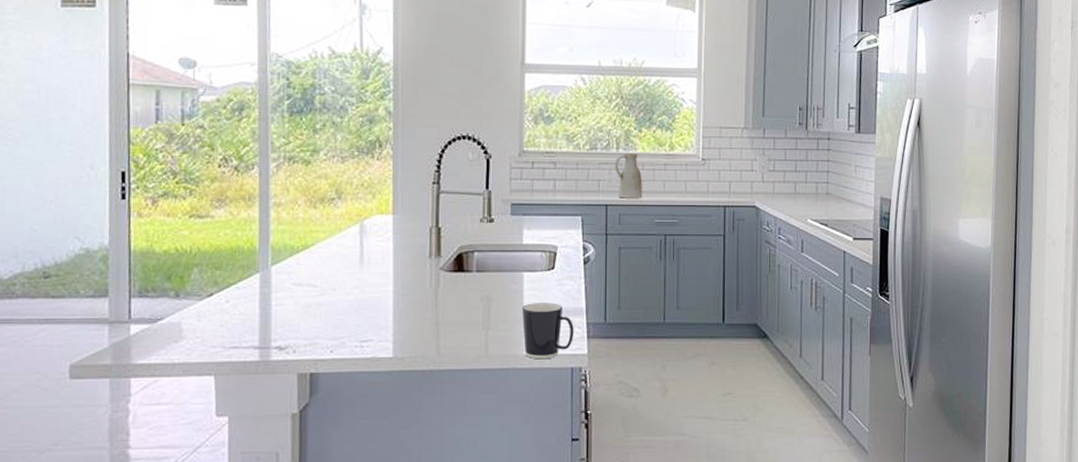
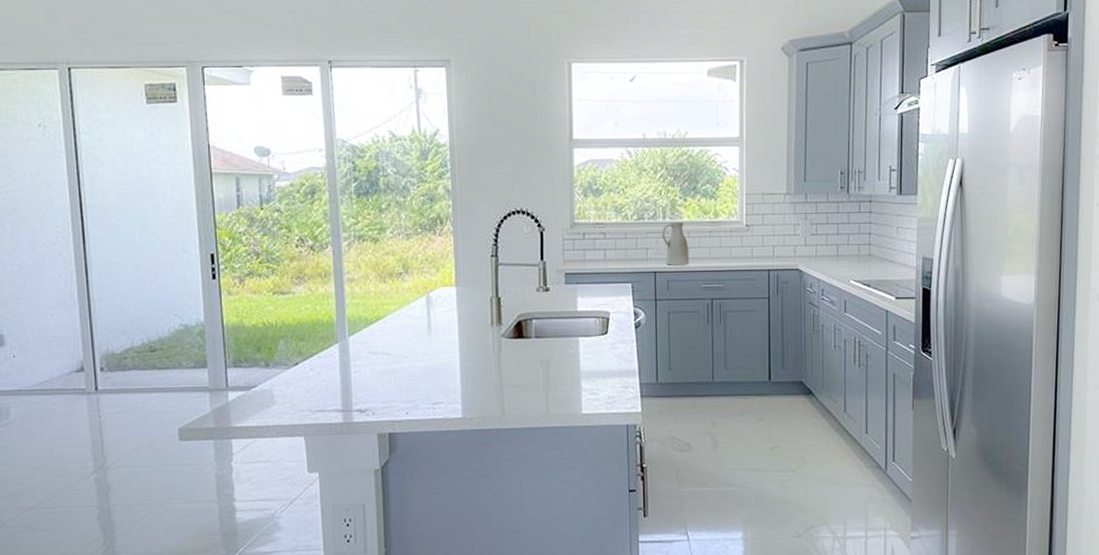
mug: present [521,303,574,360] -> none [578,365,628,418]

